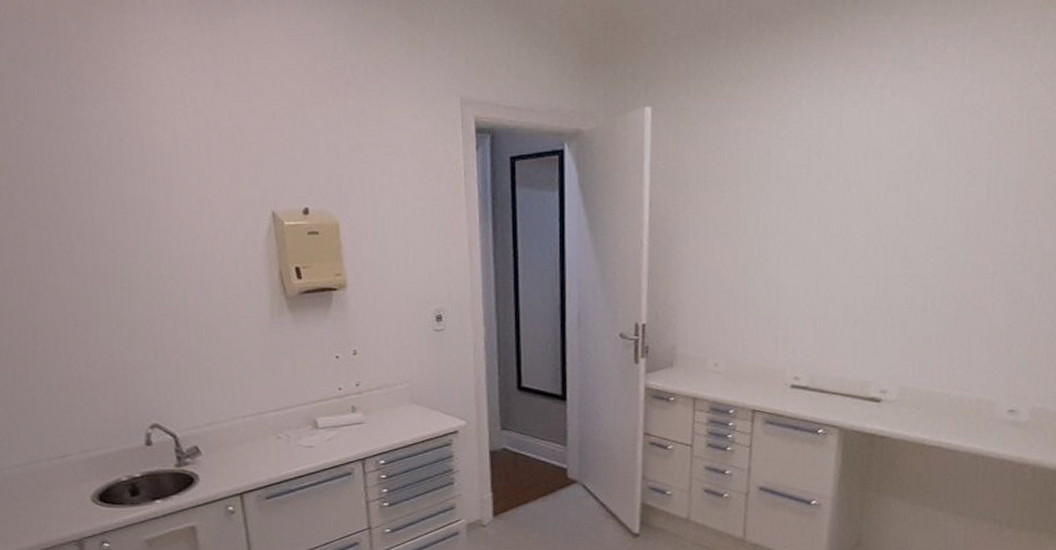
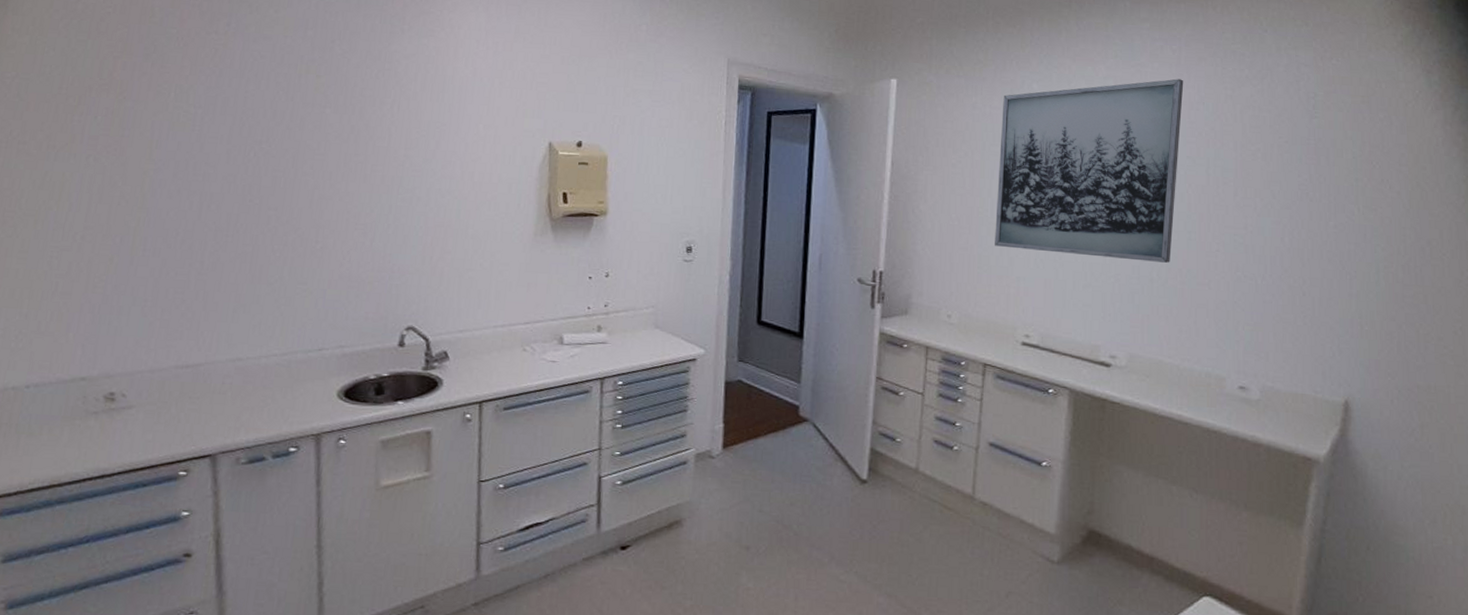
wall art: none [762,82,967,290] -> present [995,79,1184,263]

